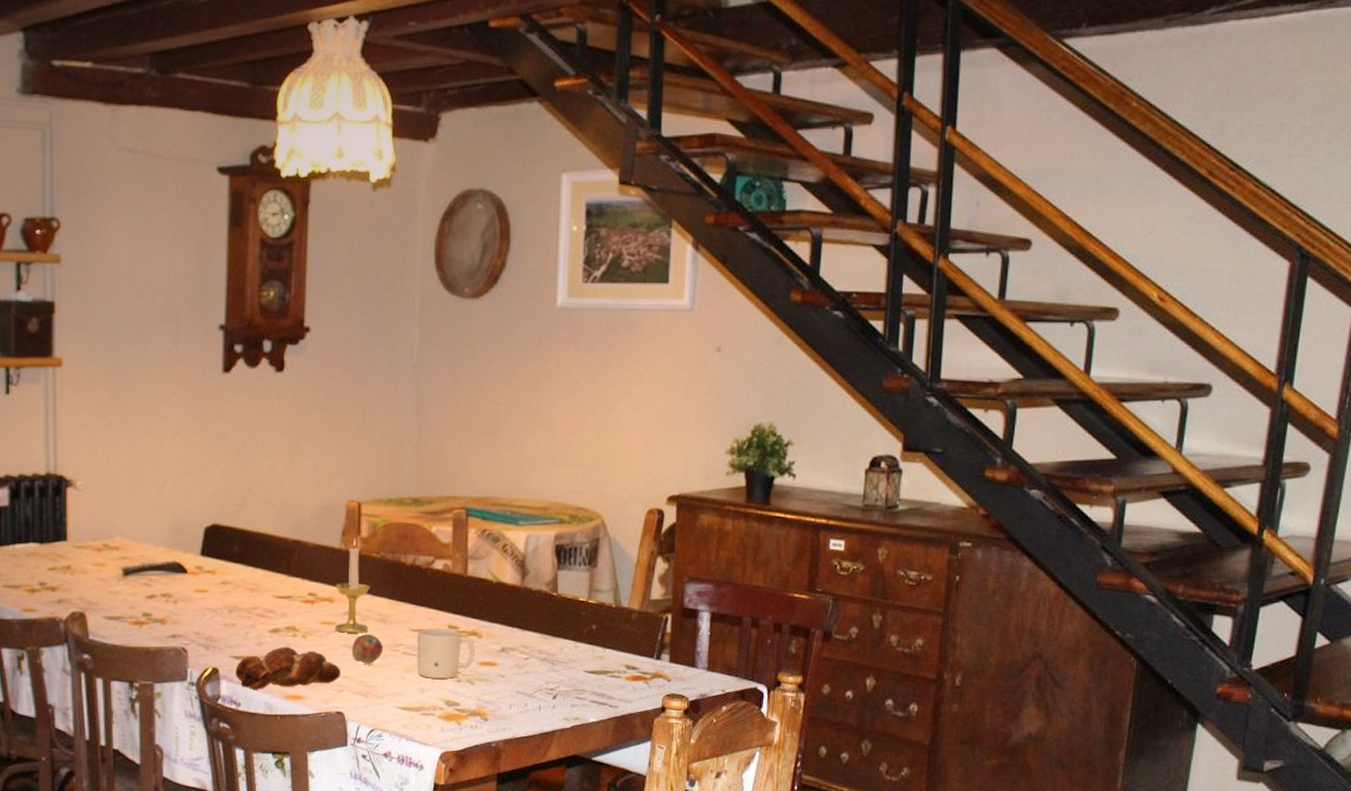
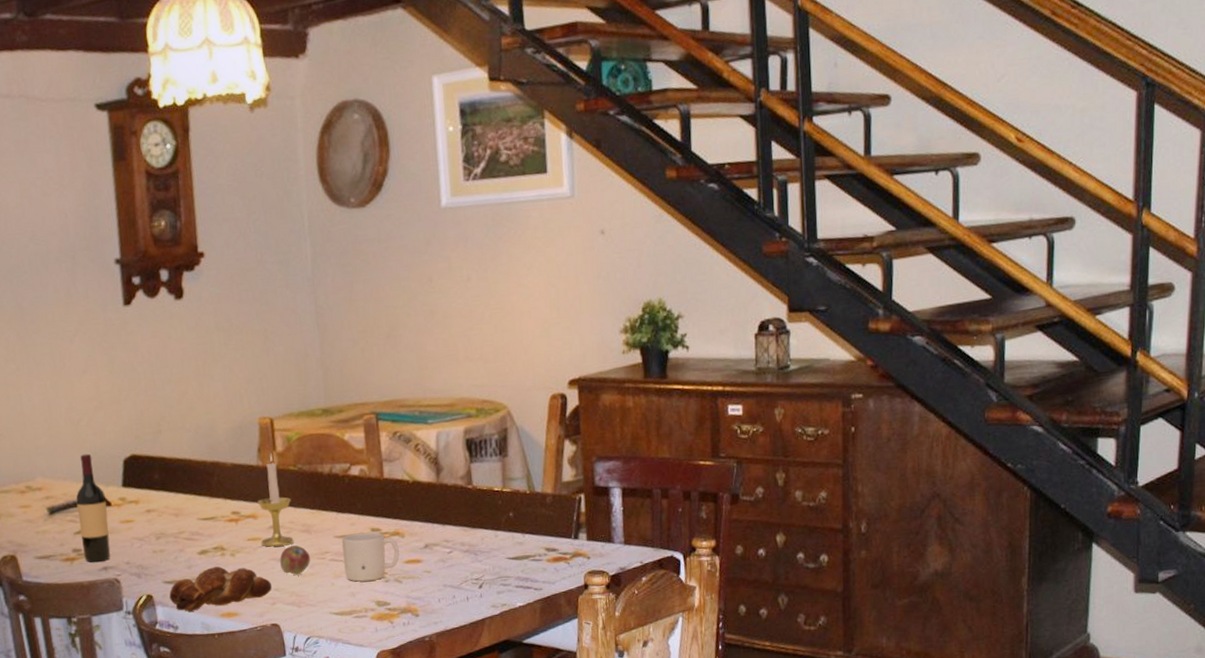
wine bottle: none [152,518,183,628] -> present [76,453,111,562]

